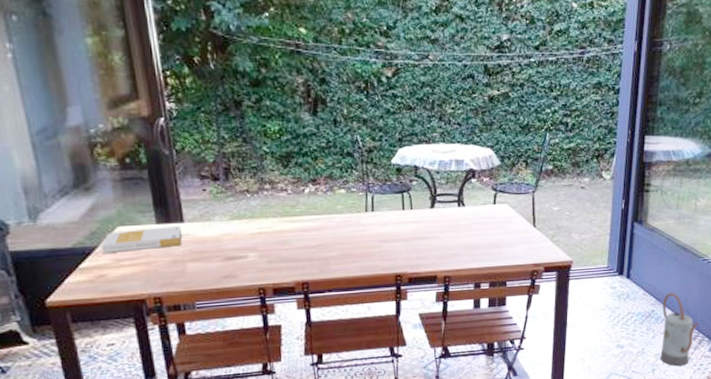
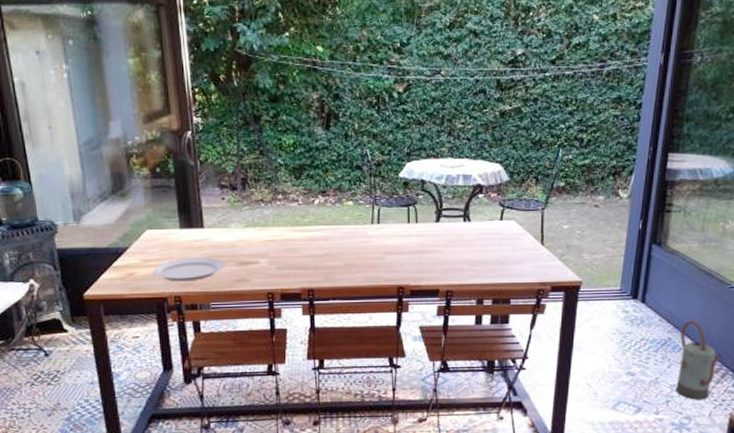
book: present [101,226,183,253] -> none [131,231,202,253]
plate: none [127,254,209,282] -> present [152,257,224,281]

